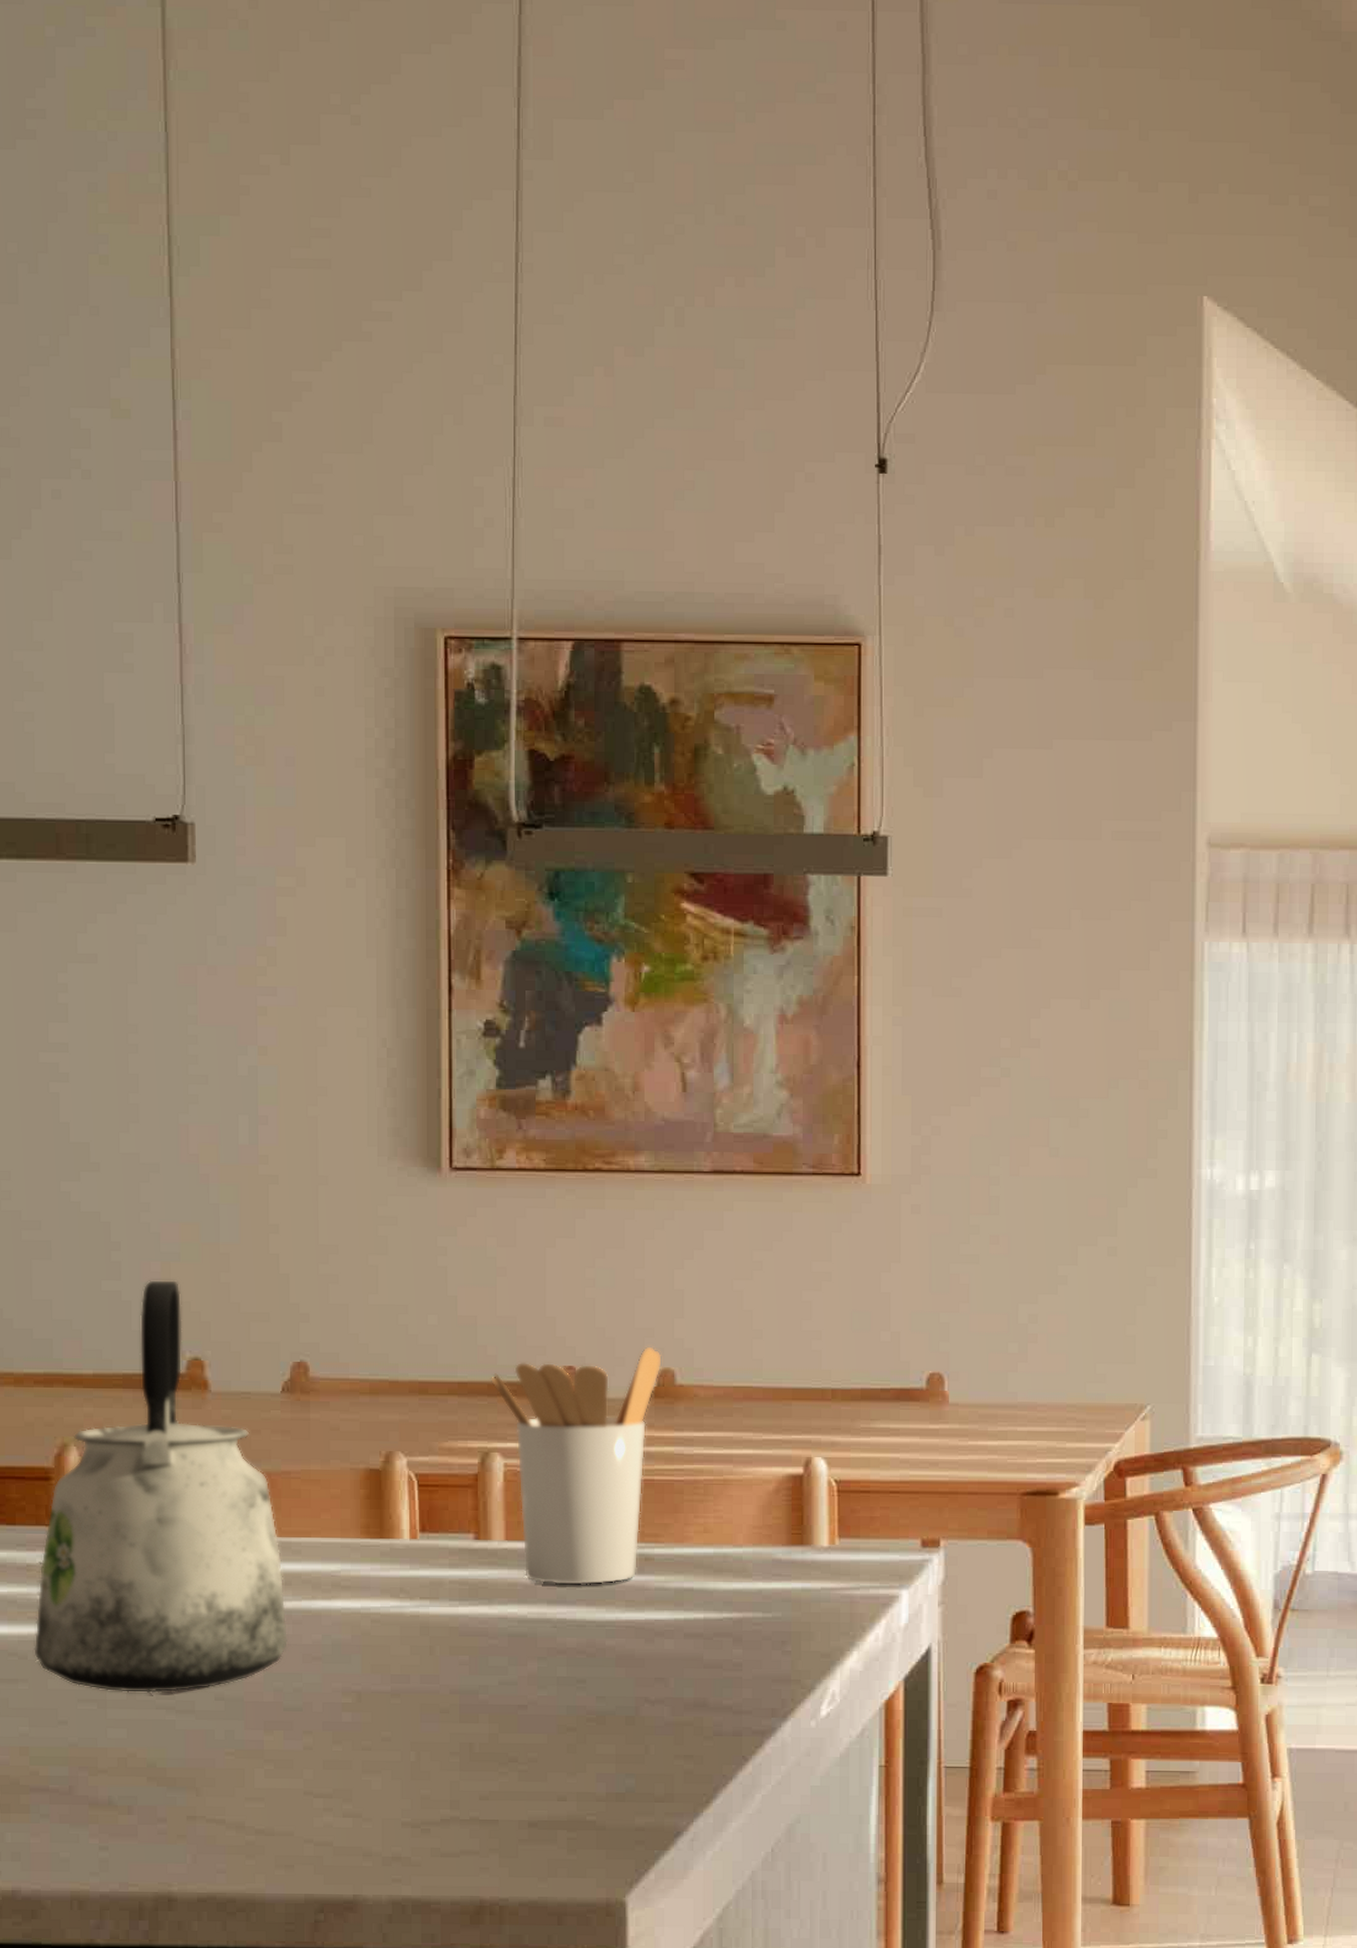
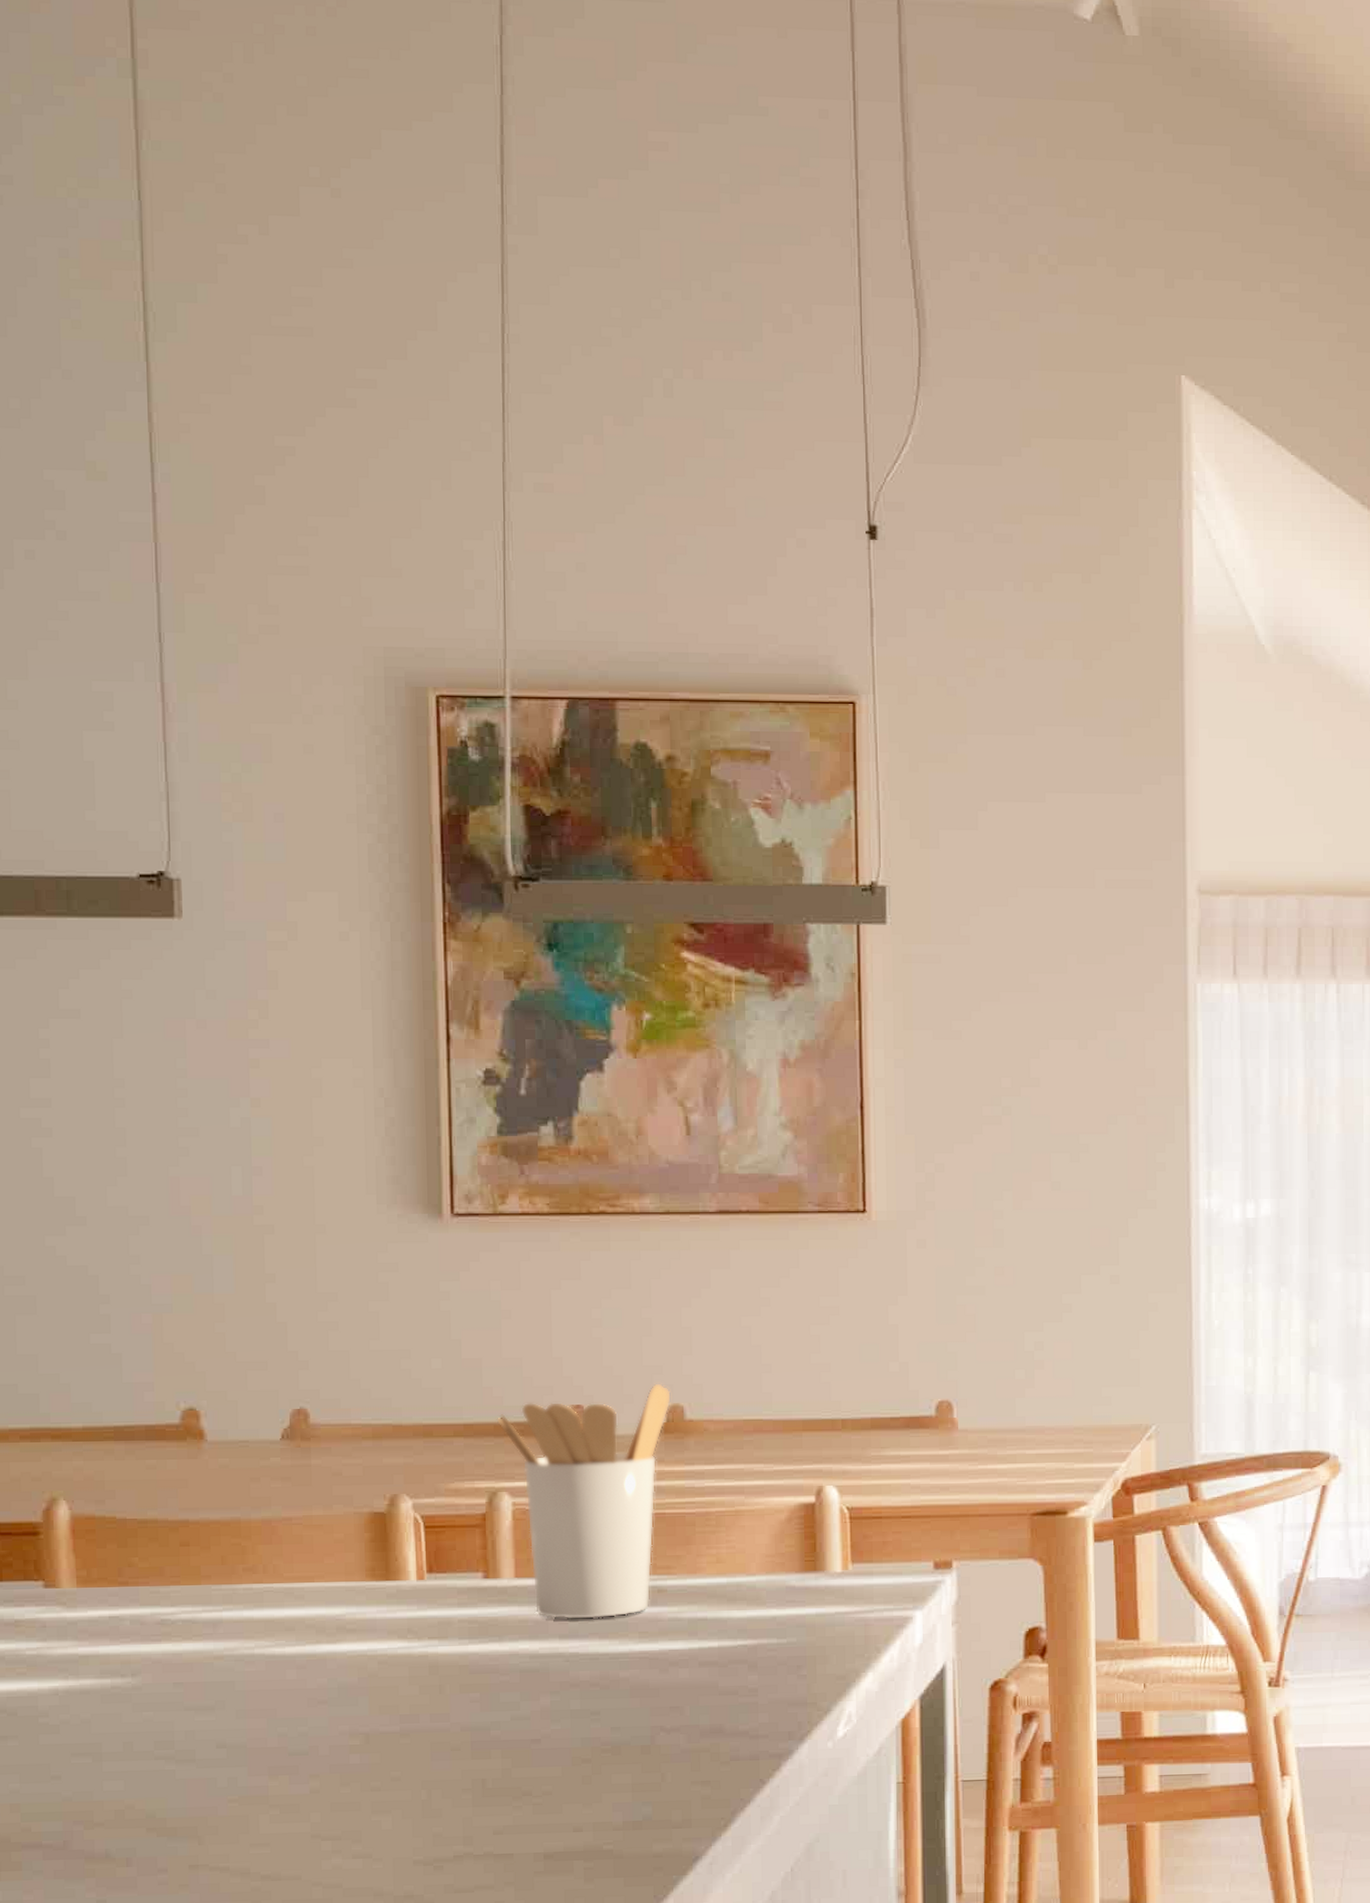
kettle: present [34,1279,289,1693] -> none [23,1331,293,1745]

